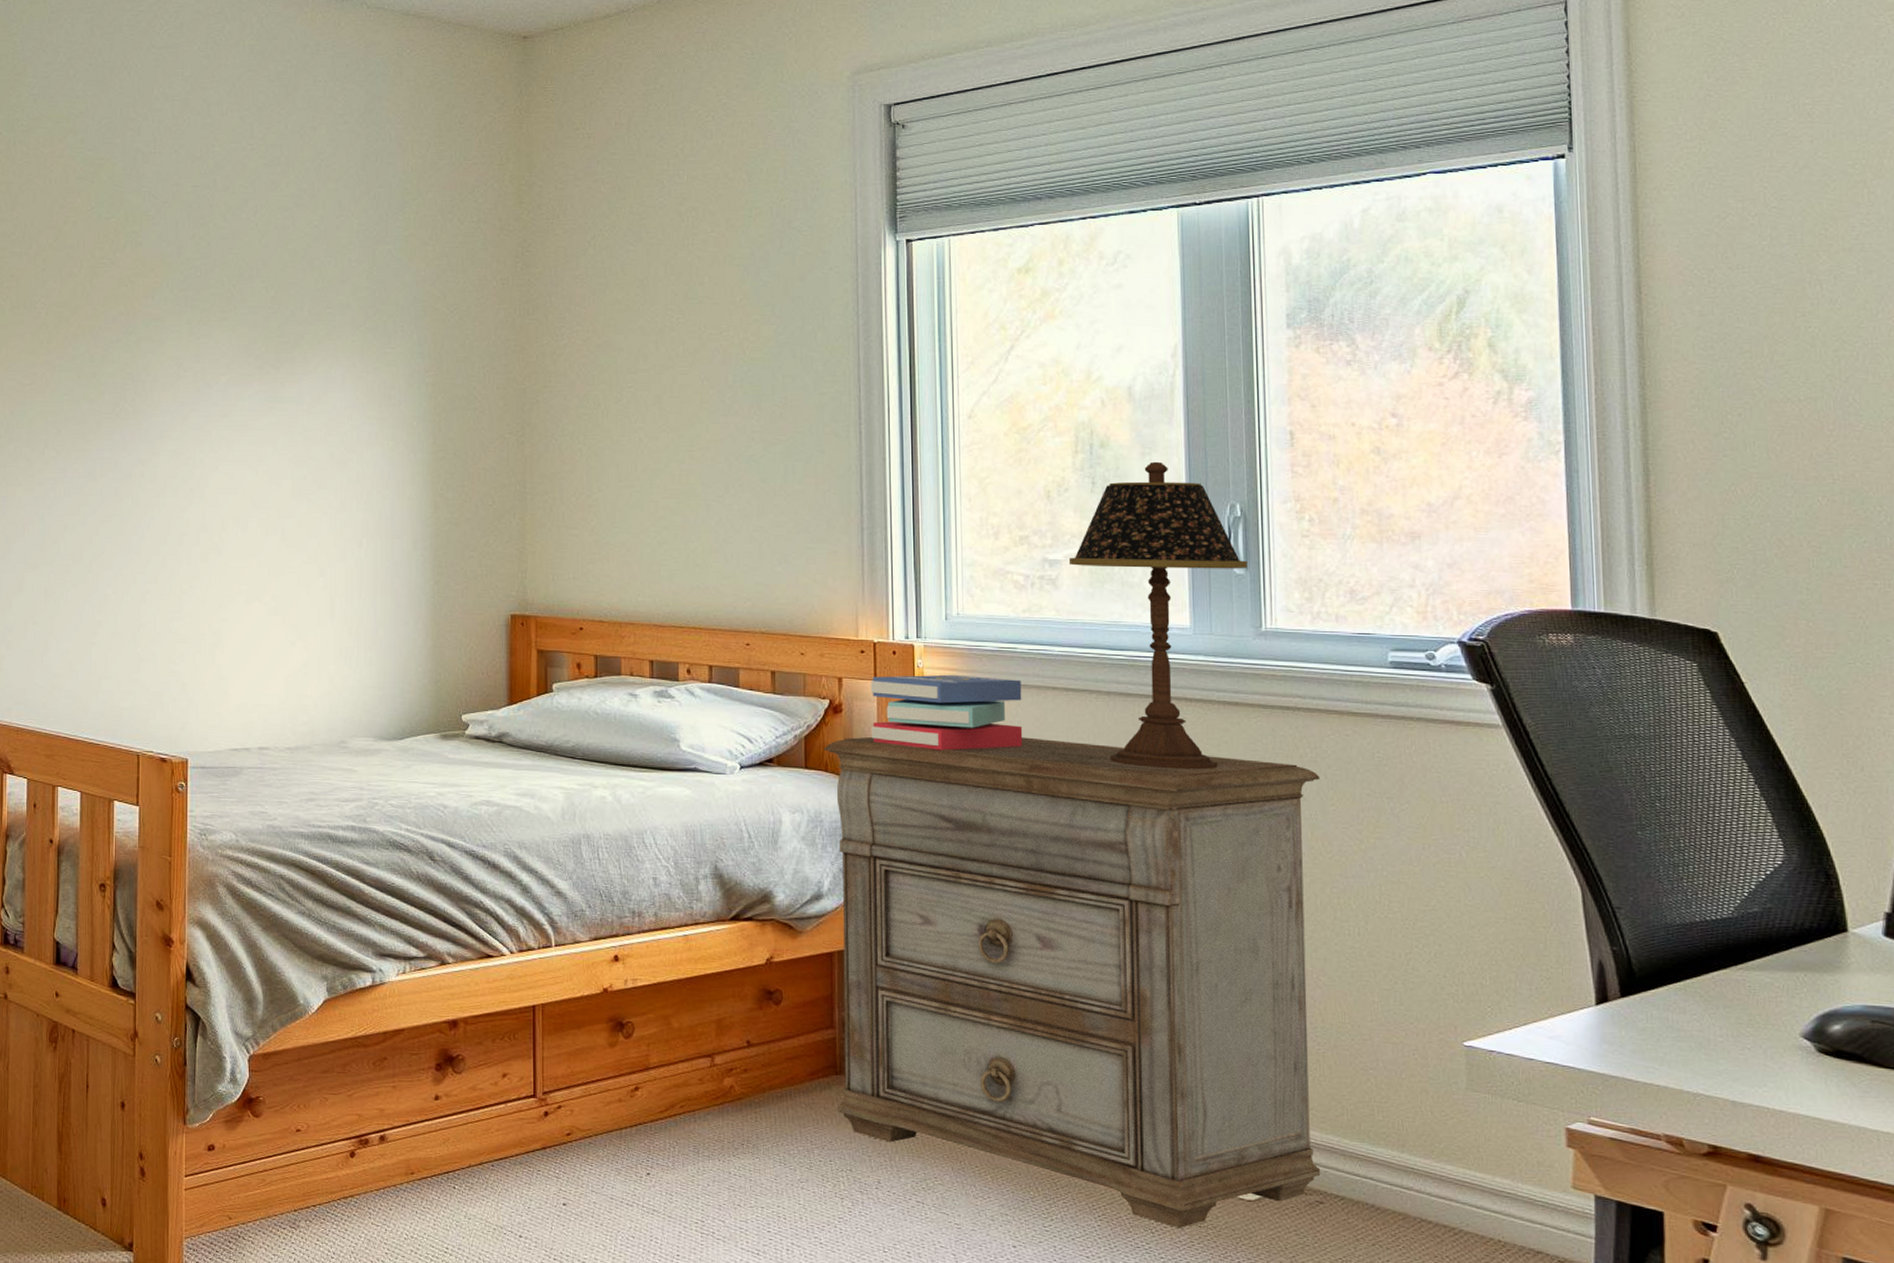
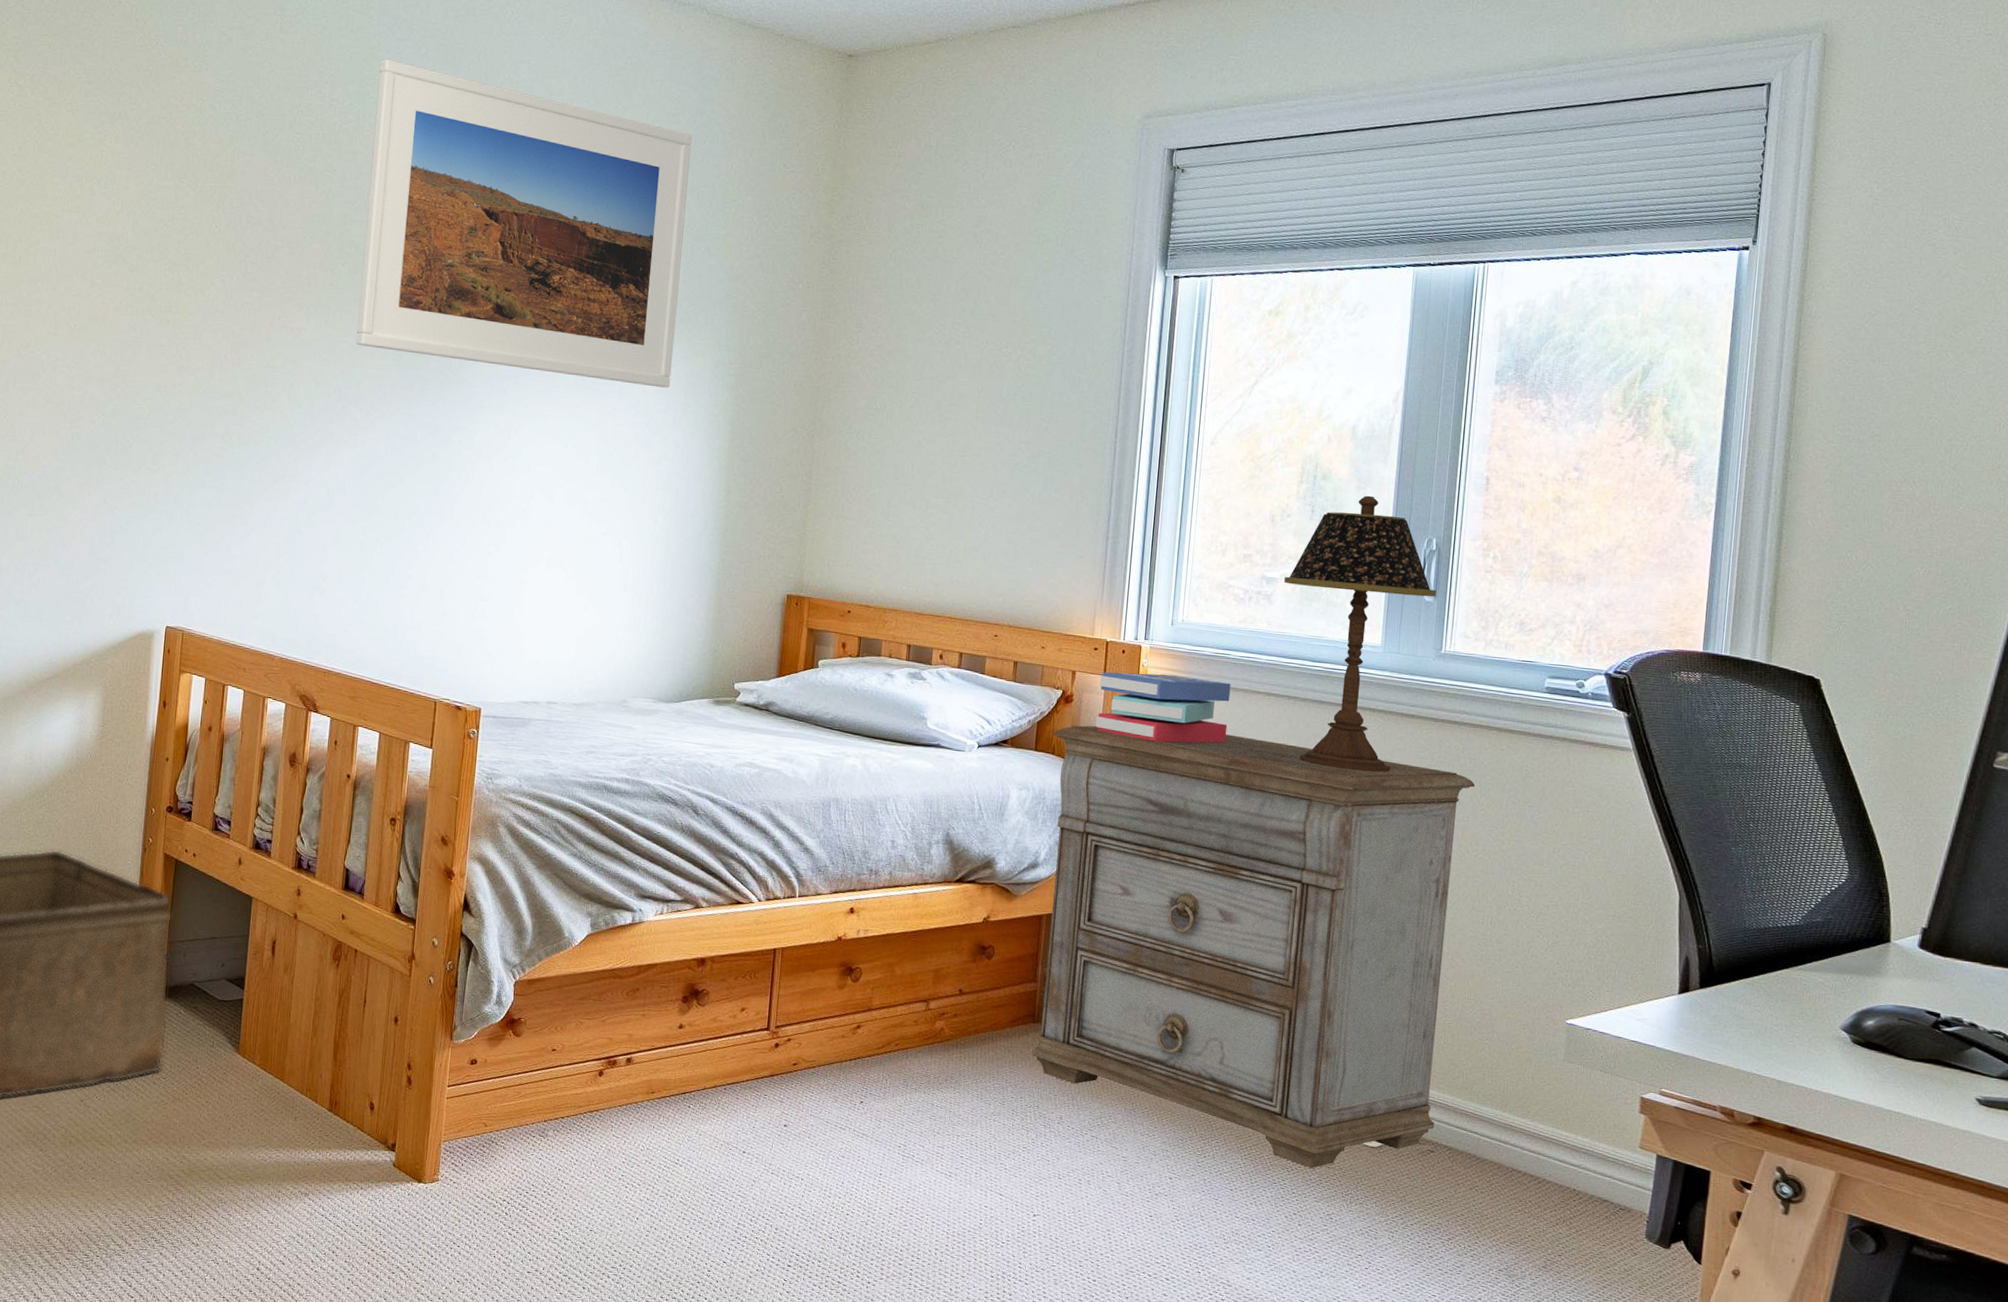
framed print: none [24,84,363,402] -> present [355,59,693,388]

